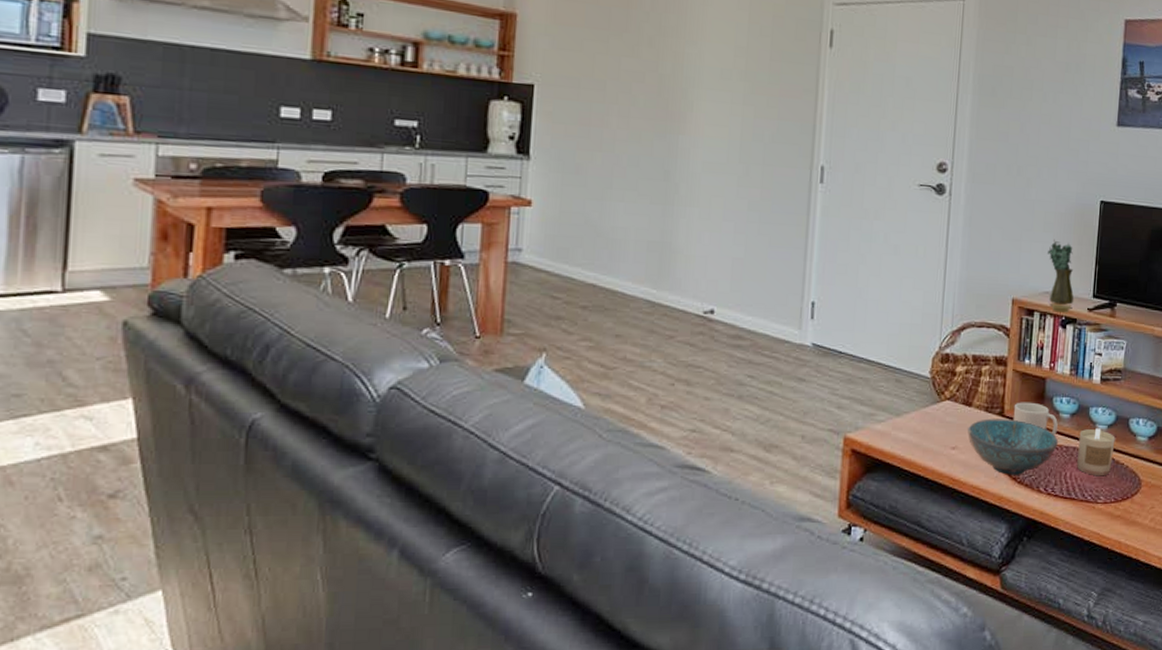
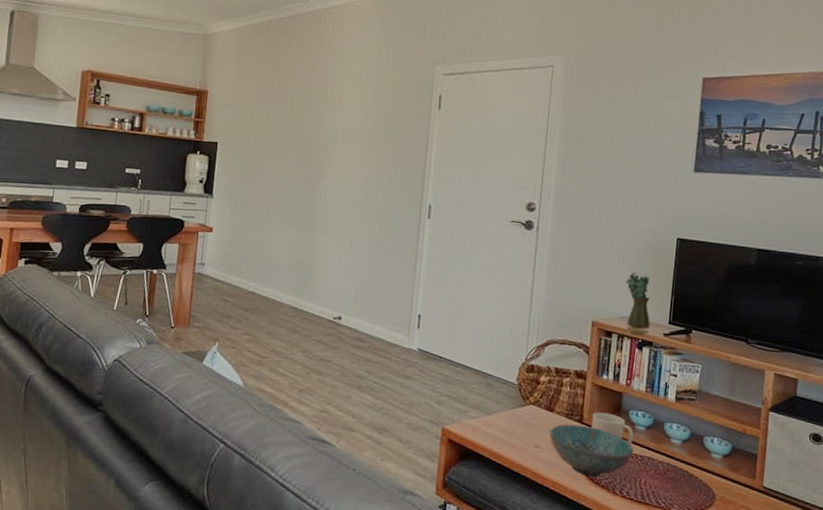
candle: present [1077,428,1115,476] -> none [651,442,690,487]

